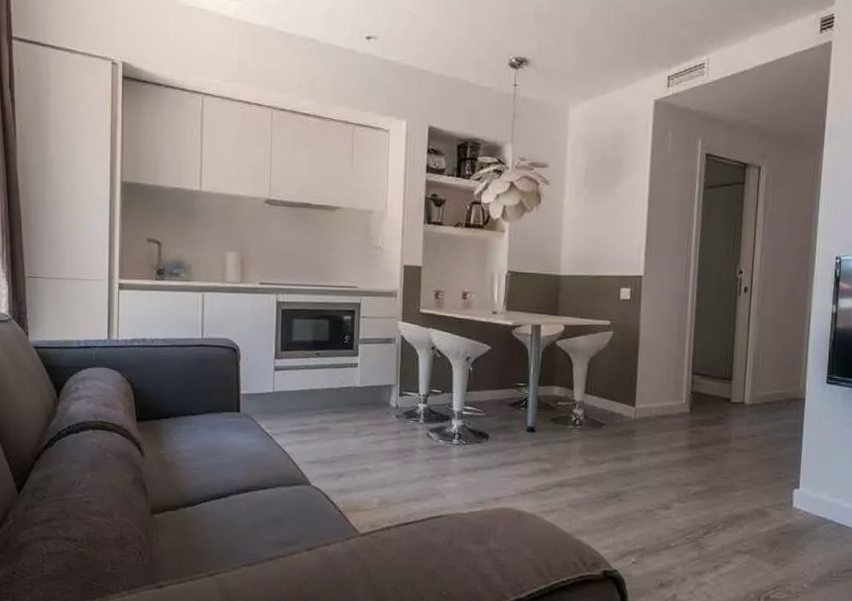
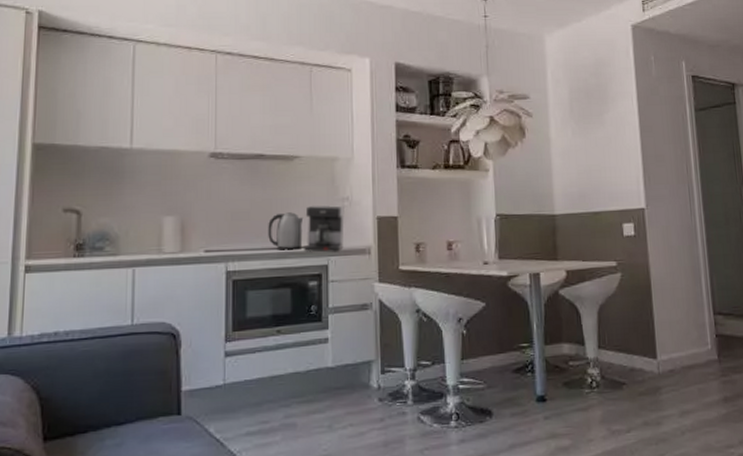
kettle: none [312,256,342,289] -> present [268,212,304,251]
coffee maker: none [341,251,377,293] -> present [304,205,345,253]

